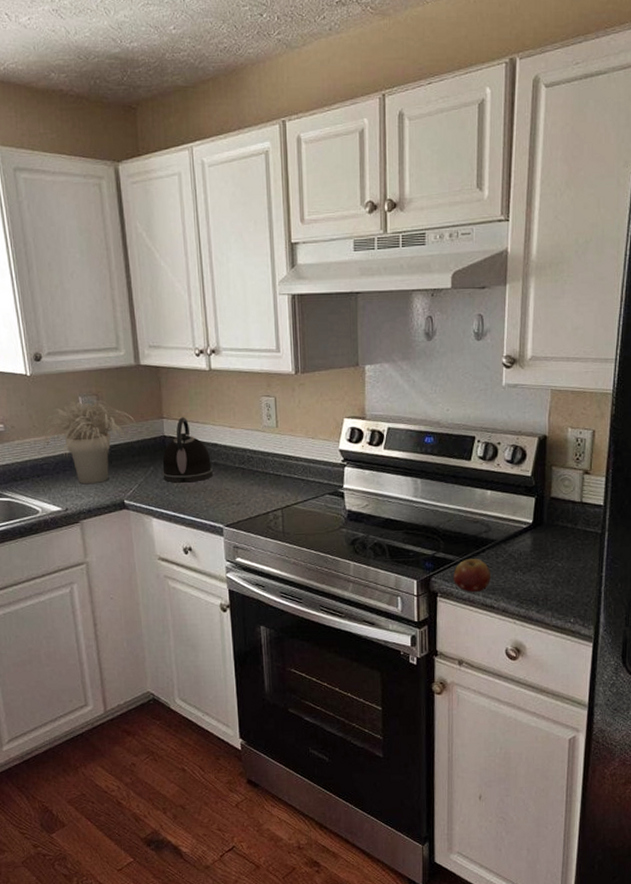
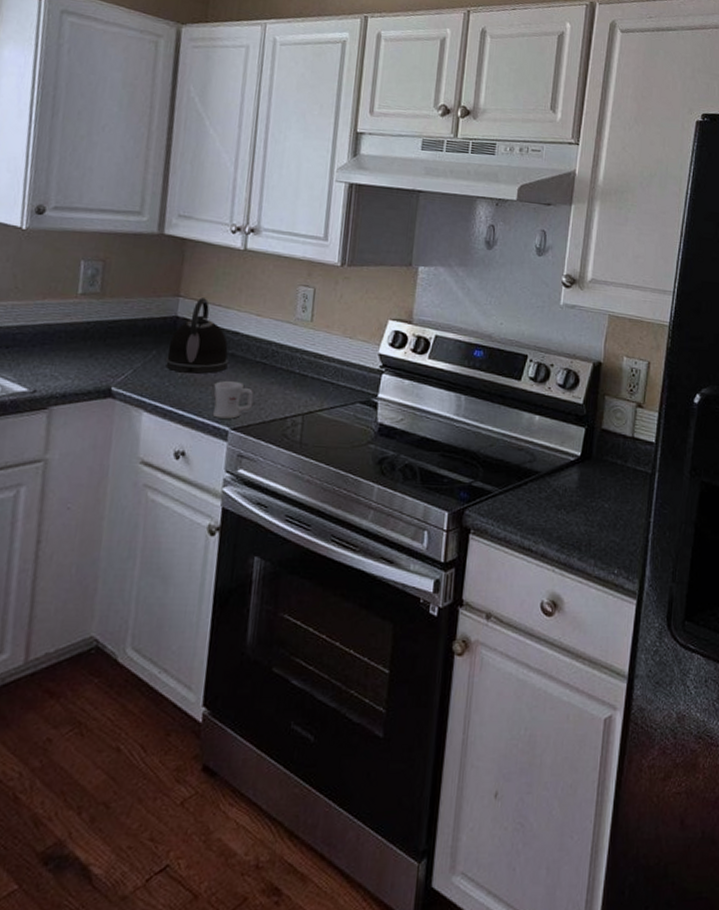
potted plant: present [38,400,136,485] -> none [19,264,146,364]
mug: none [205,486,239,518] -> present [212,381,254,419]
fruit: present [453,559,492,593] -> none [489,491,532,532]

